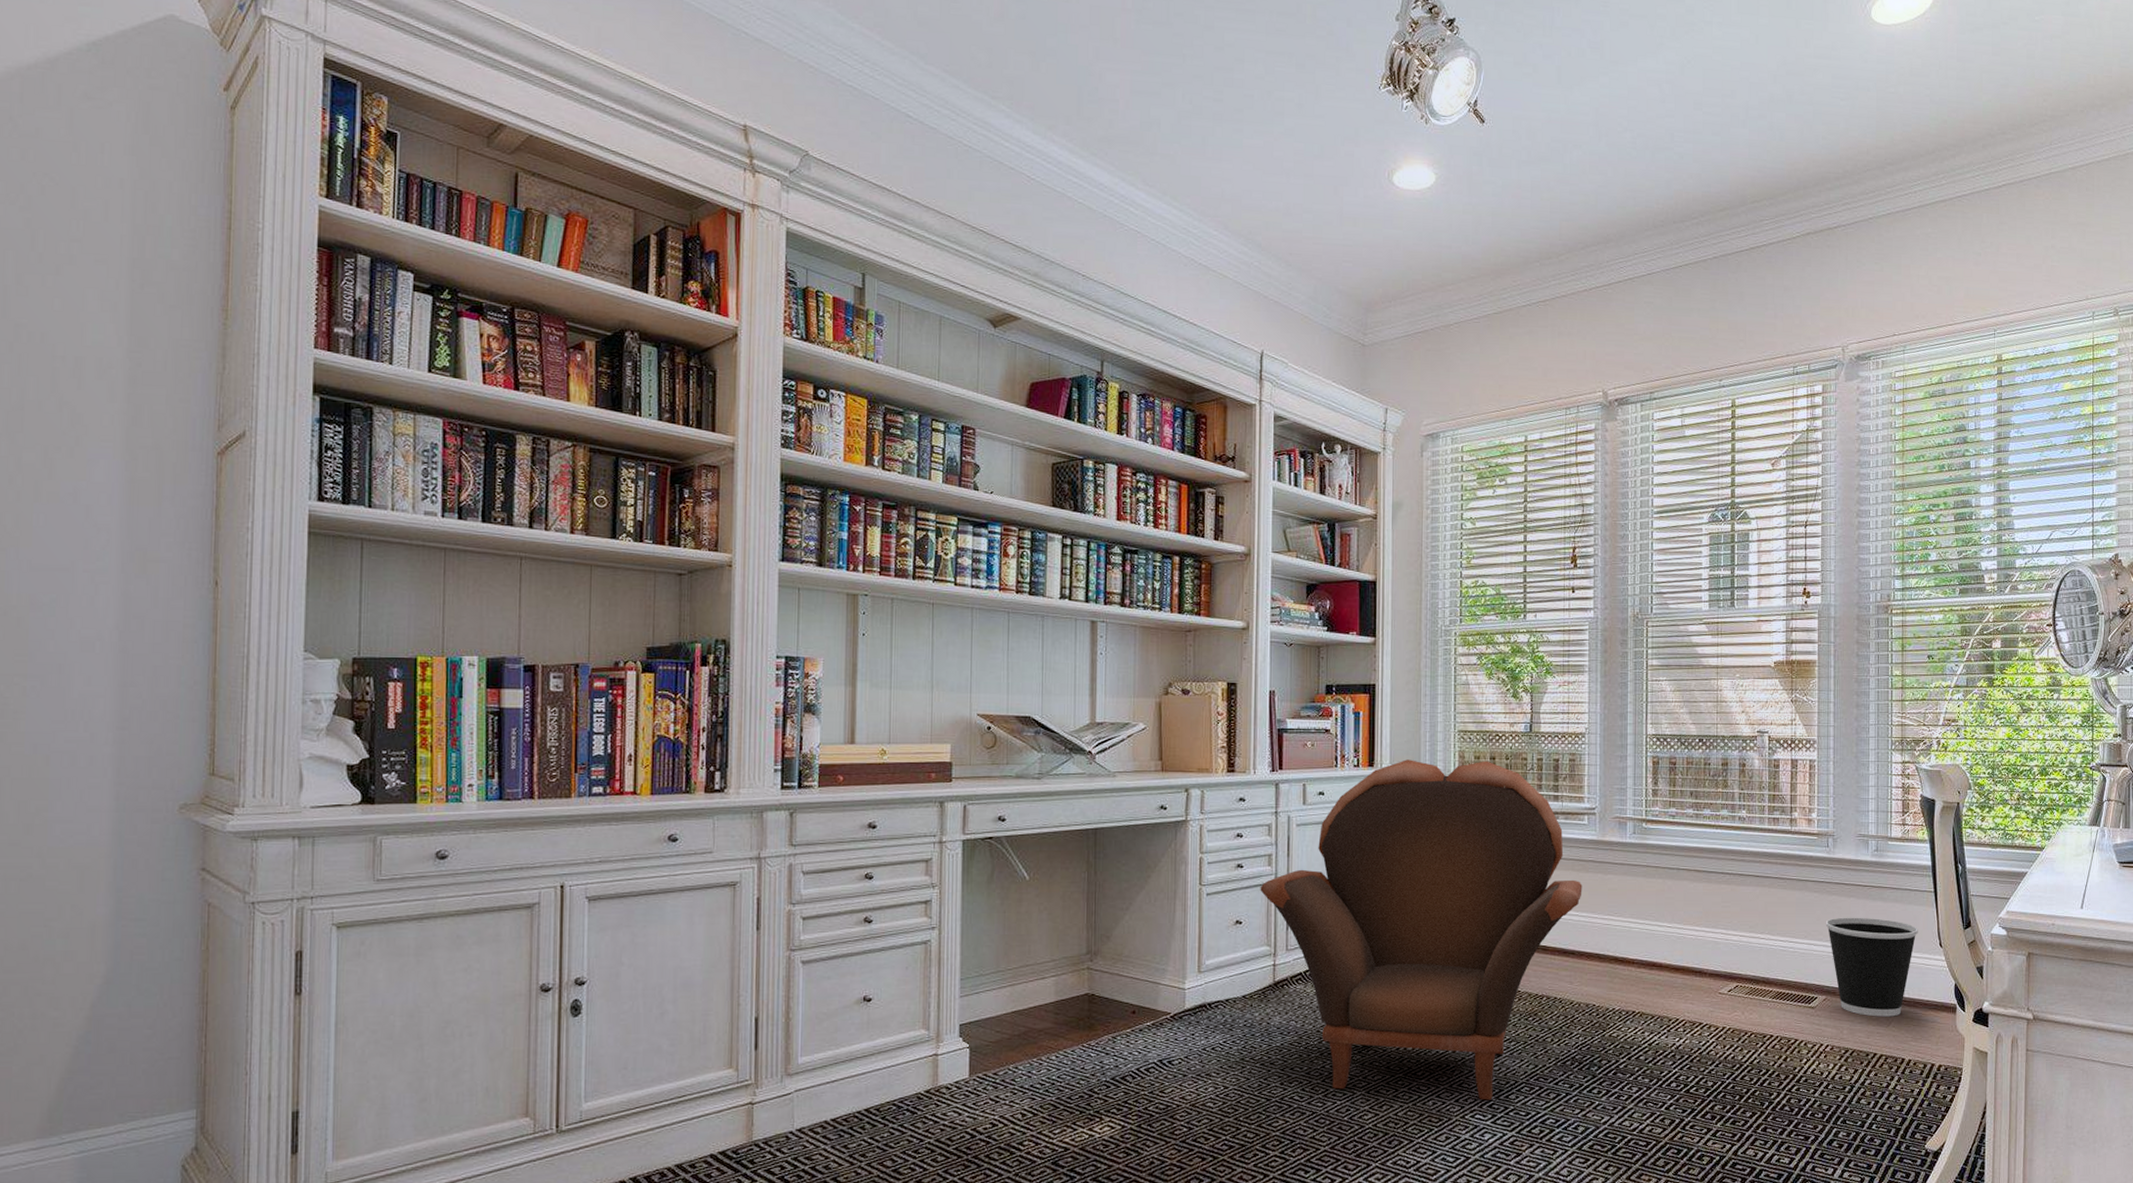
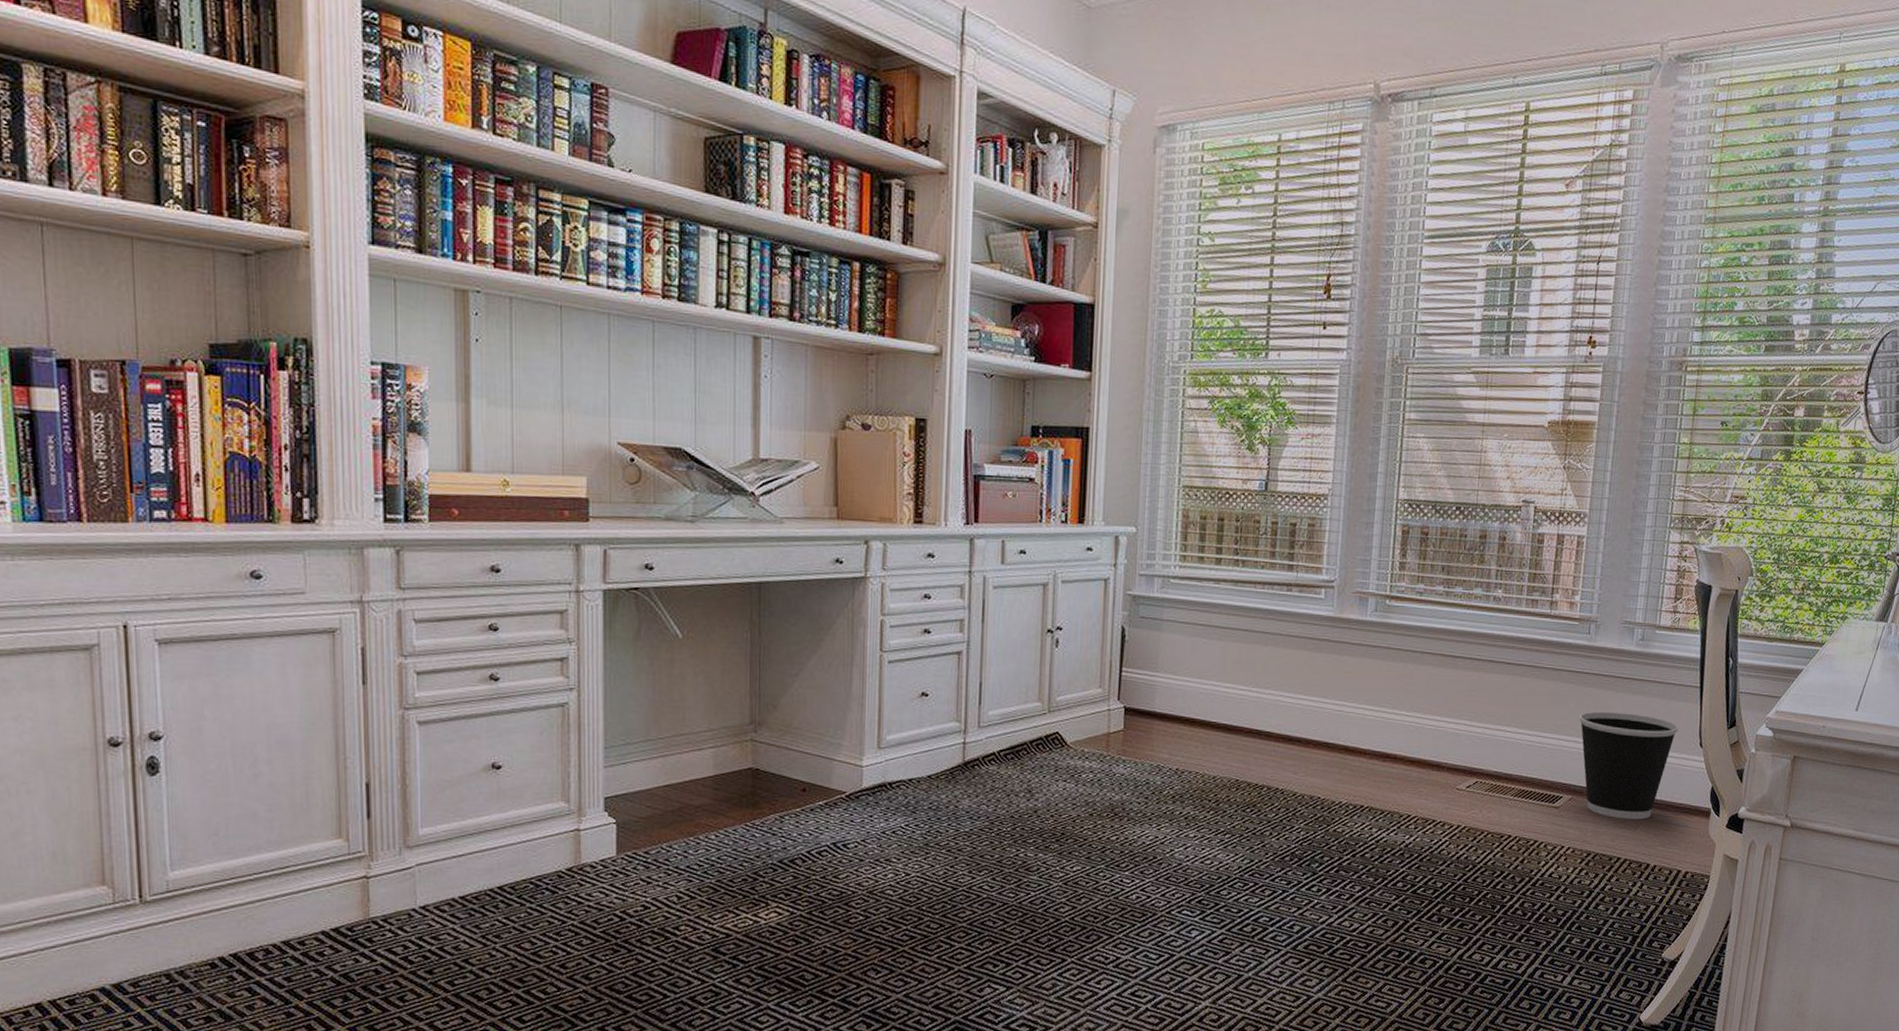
armchair: present [1260,759,1583,1101] -> none [949,517,1315,896]

